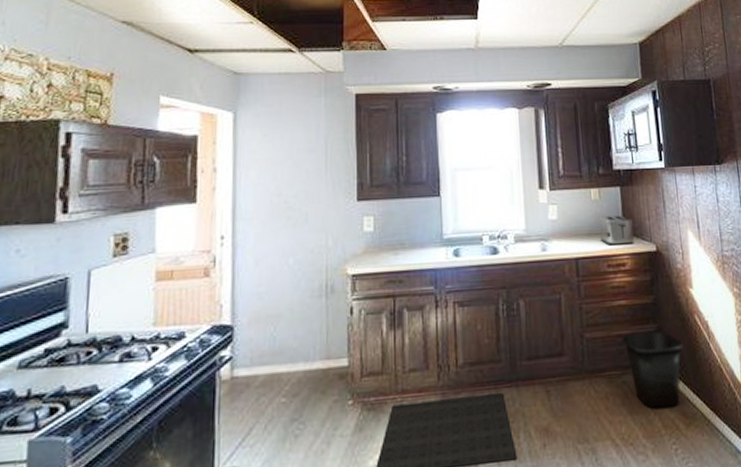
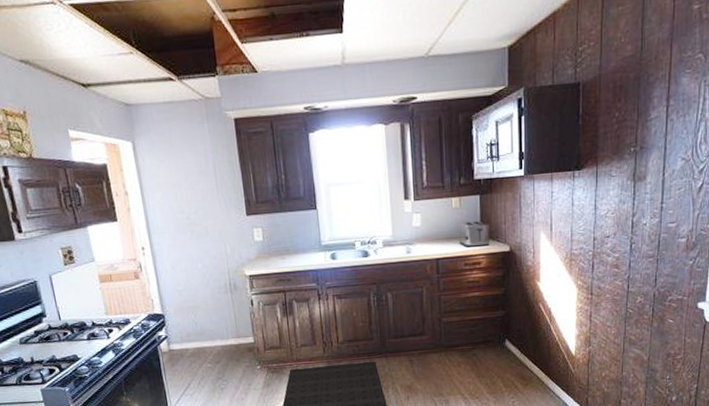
waste bin: present [622,331,683,409] -> none [474,316,527,373]

